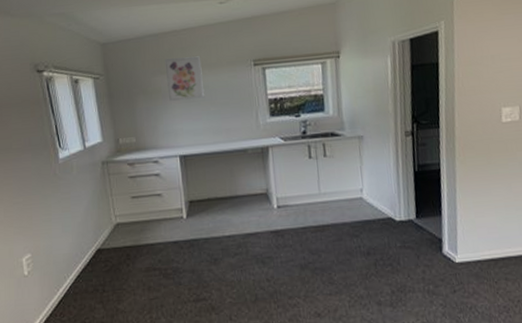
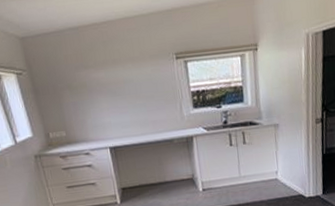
wall art: present [164,56,205,101] -> none [87,50,130,96]

